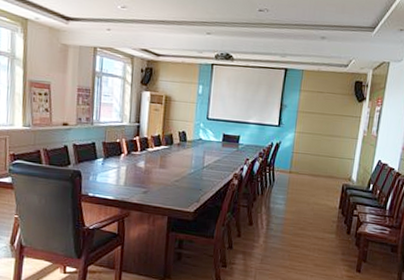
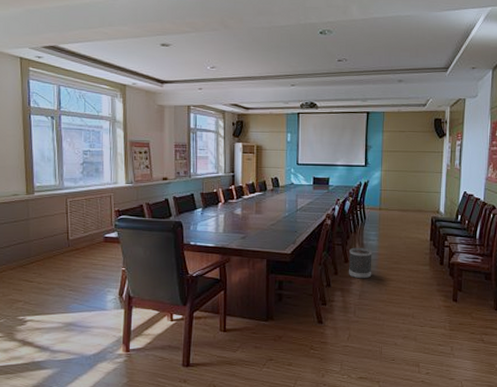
wastebasket: none [252,210,279,243] -> present [349,247,373,279]

